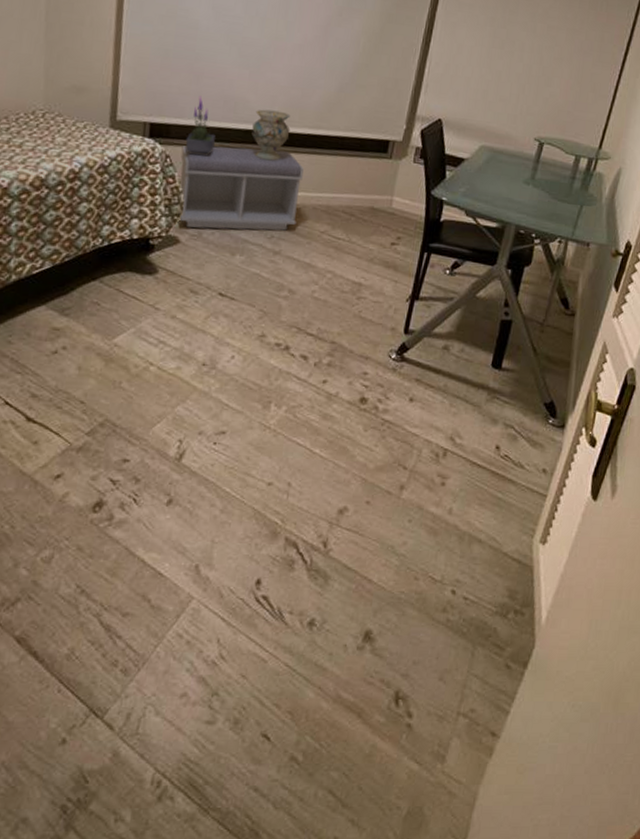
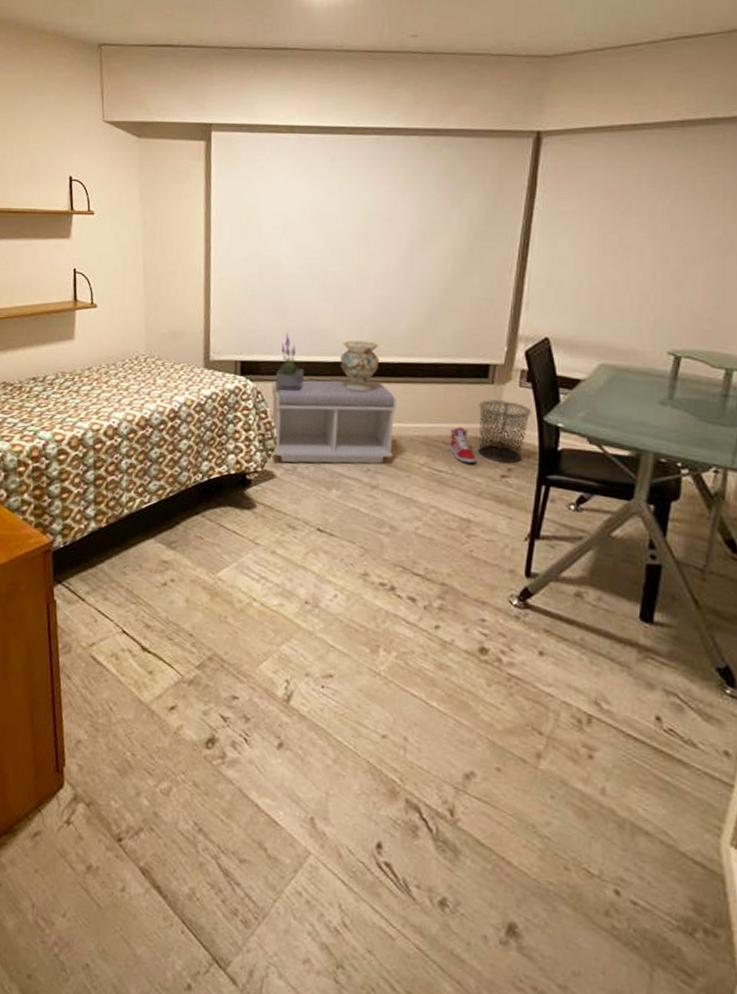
sneaker: none [348,197,372,232] -> present [449,427,477,464]
waste bin: none [372,173,422,233] -> present [477,399,532,464]

